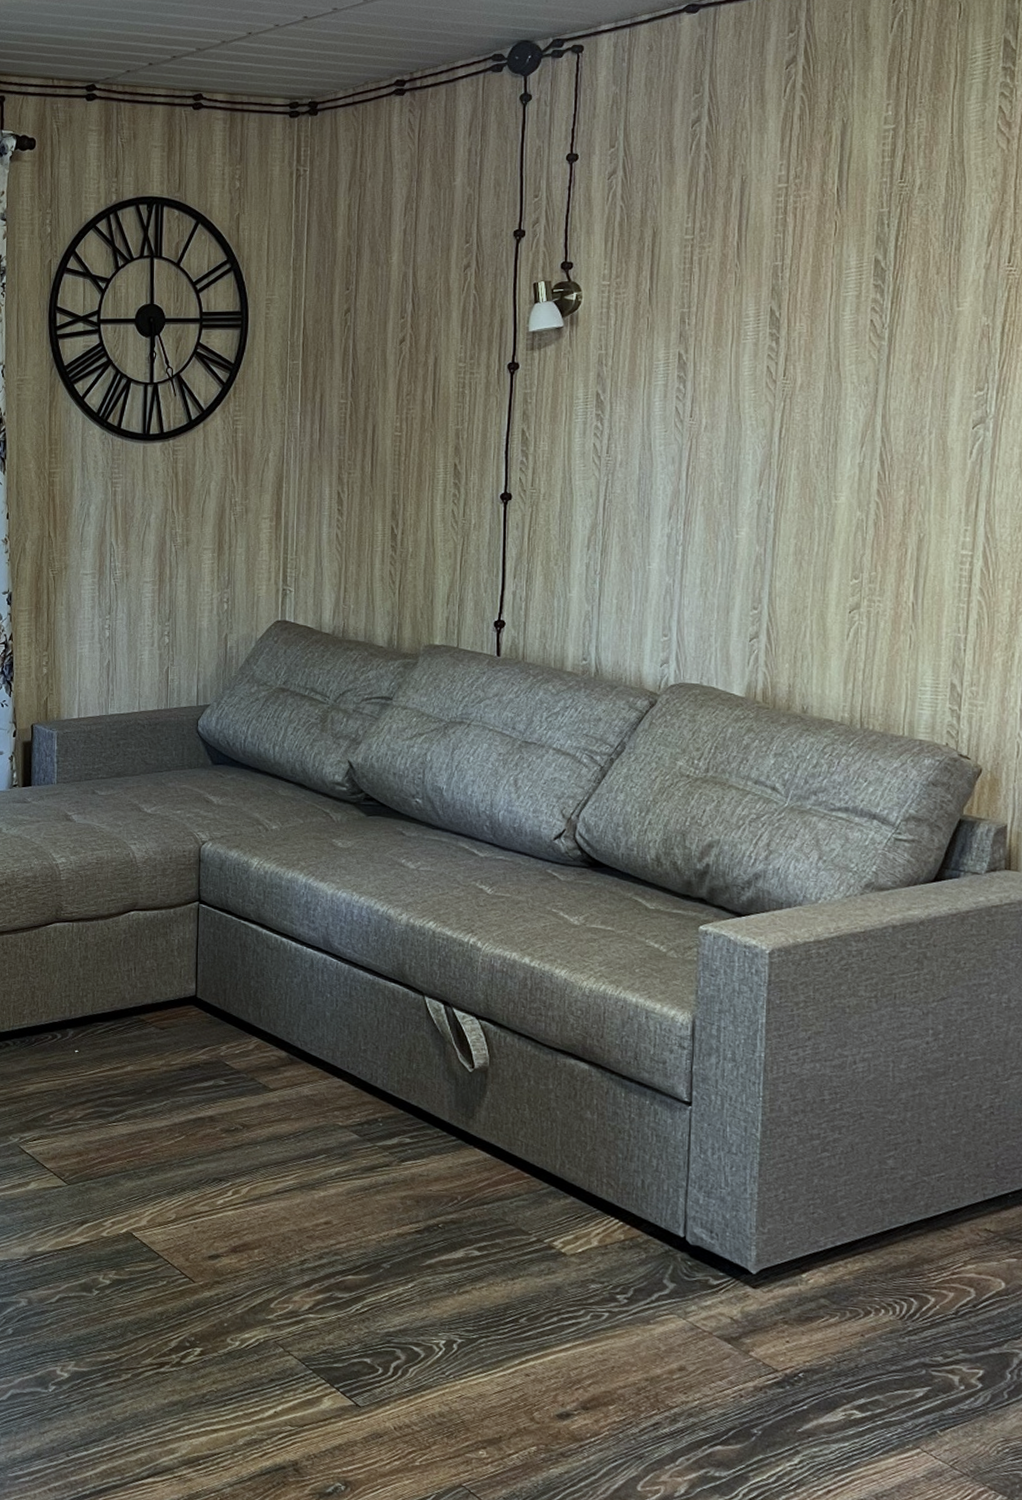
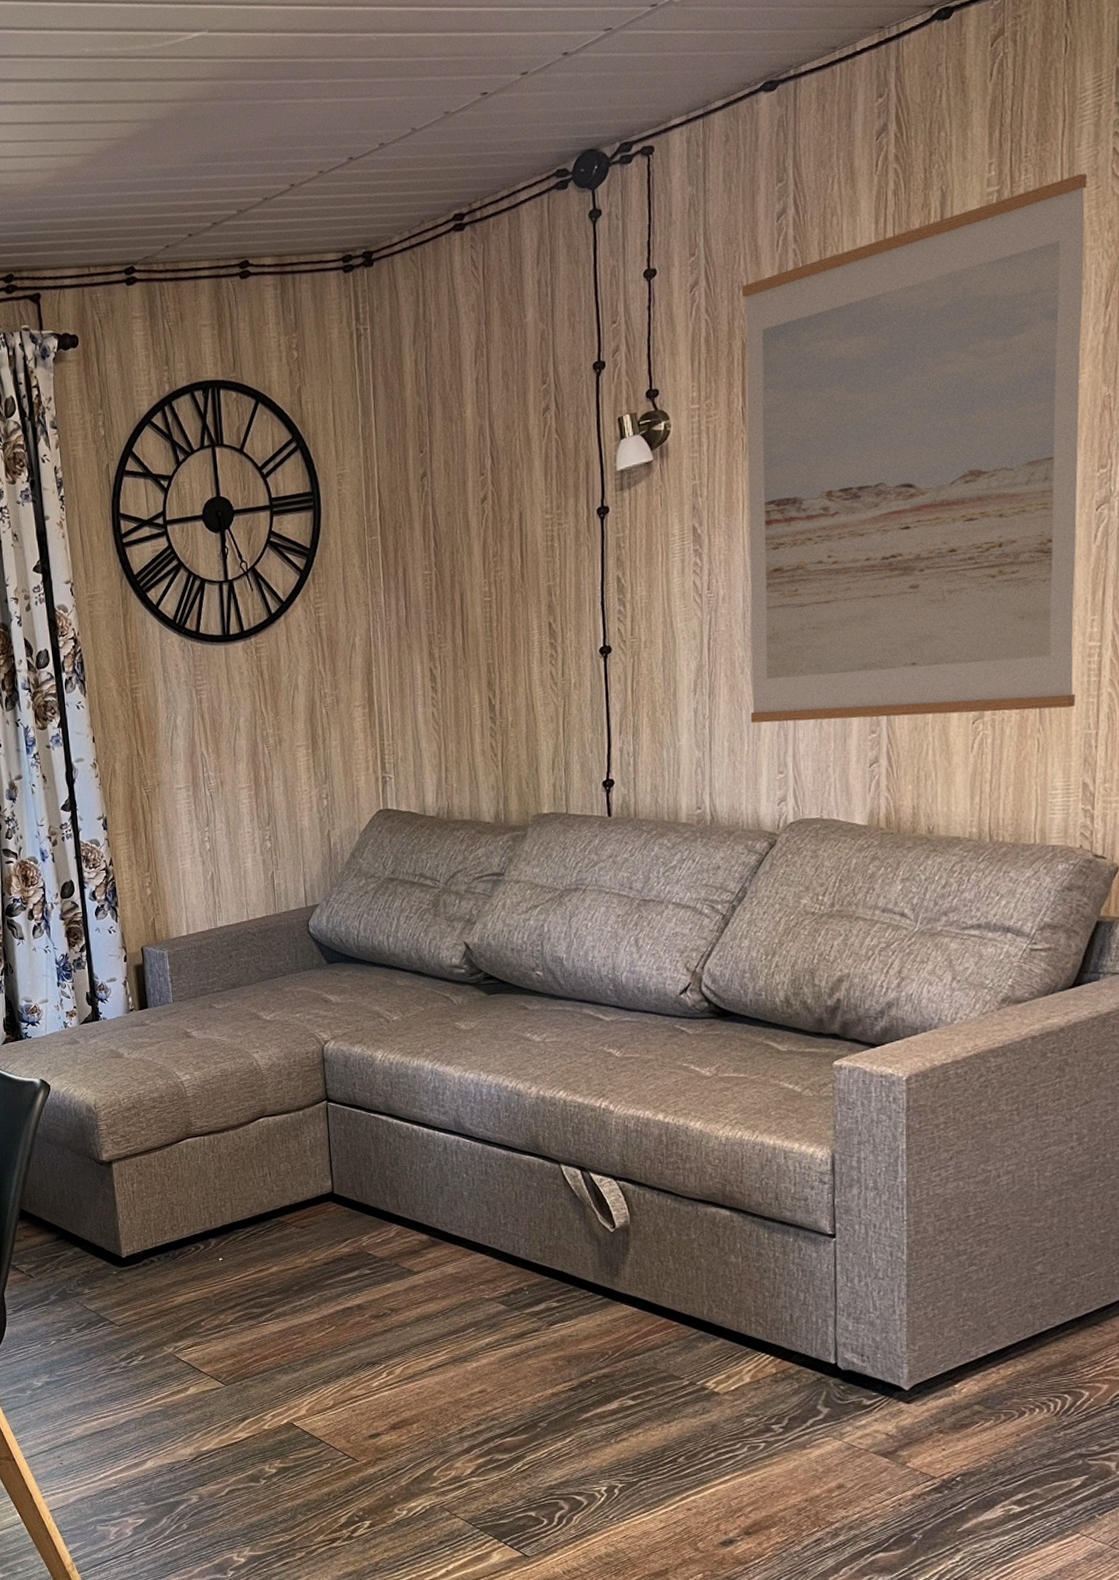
wall art: none [639,124,974,610] -> present [742,173,1087,723]

